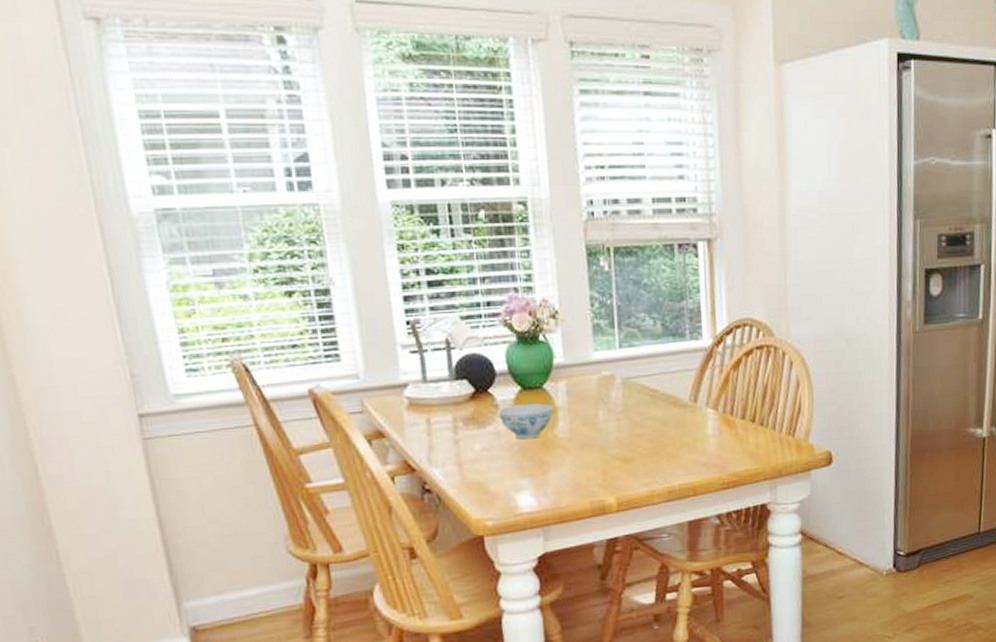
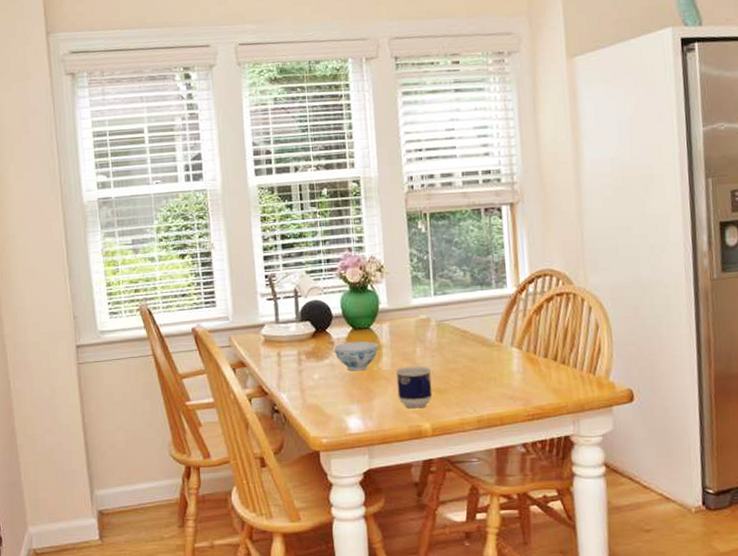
cup: none [575,431,618,481] -> present [396,365,432,409]

